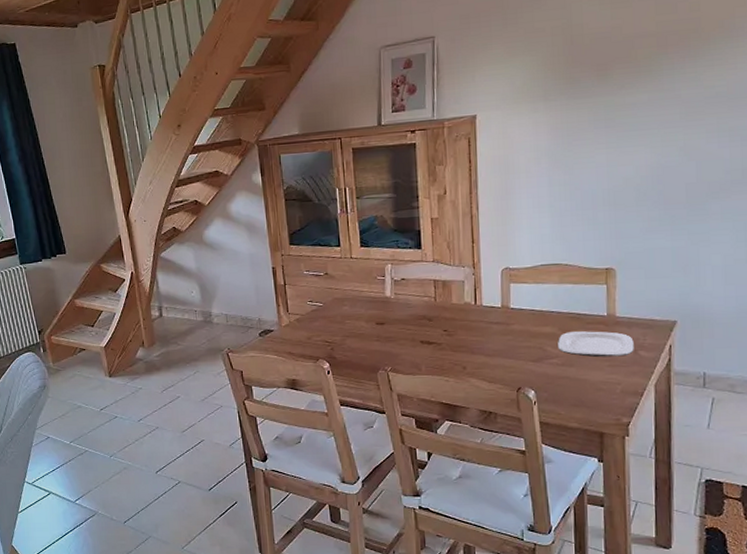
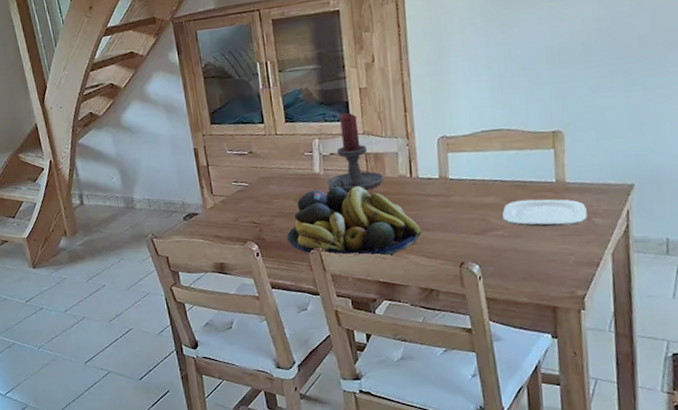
fruit bowl: none [357,311,483,380] -> present [287,186,422,258]
candle holder: none [397,240,451,317] -> present [327,113,384,193]

